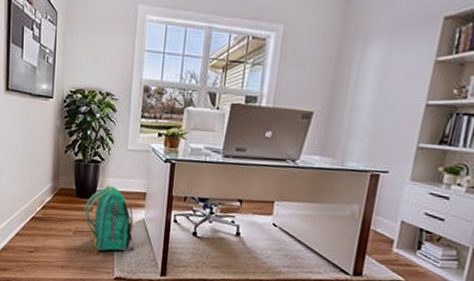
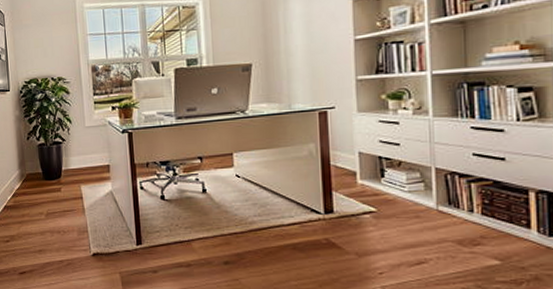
backpack: present [84,184,136,254] -> none [53,162,108,233]

